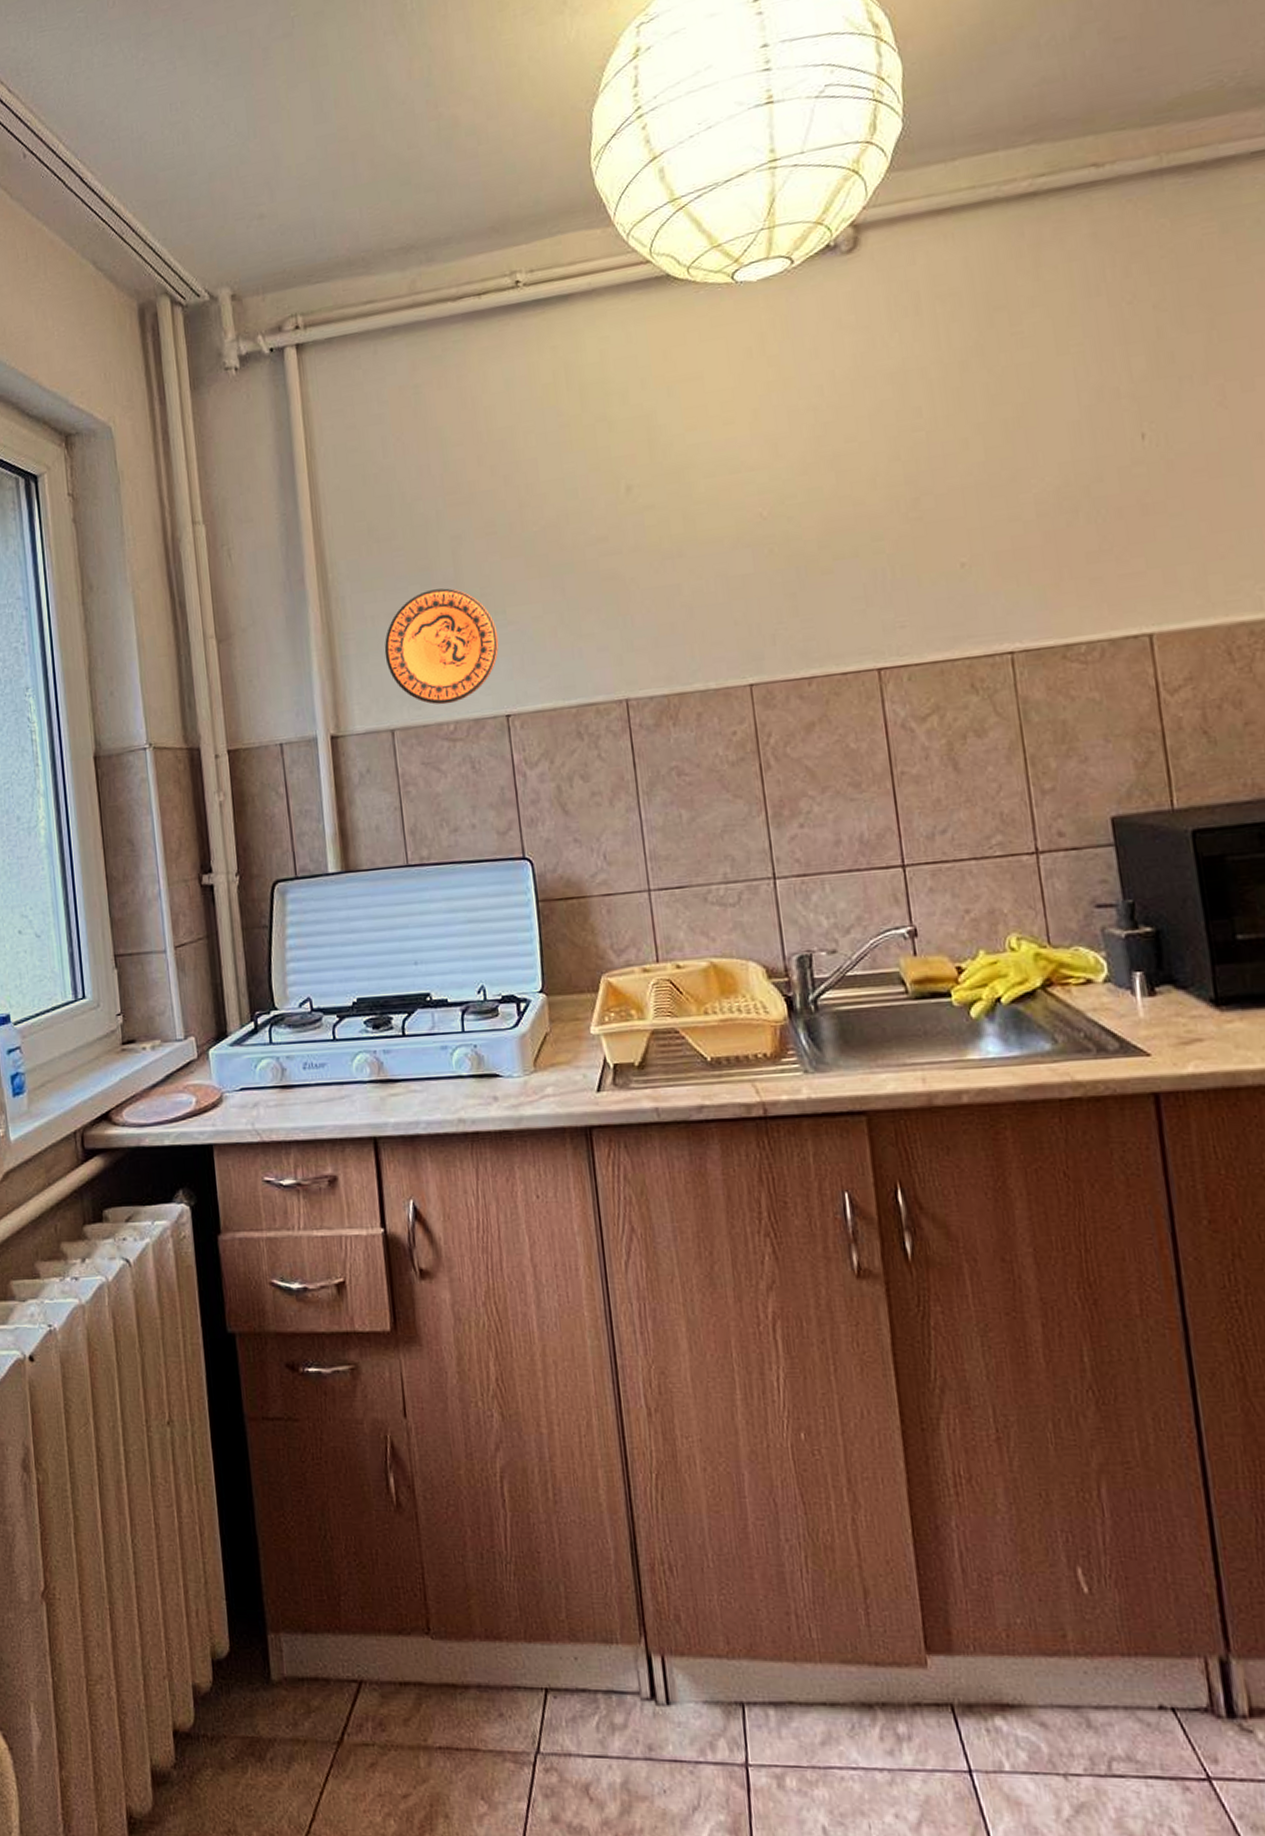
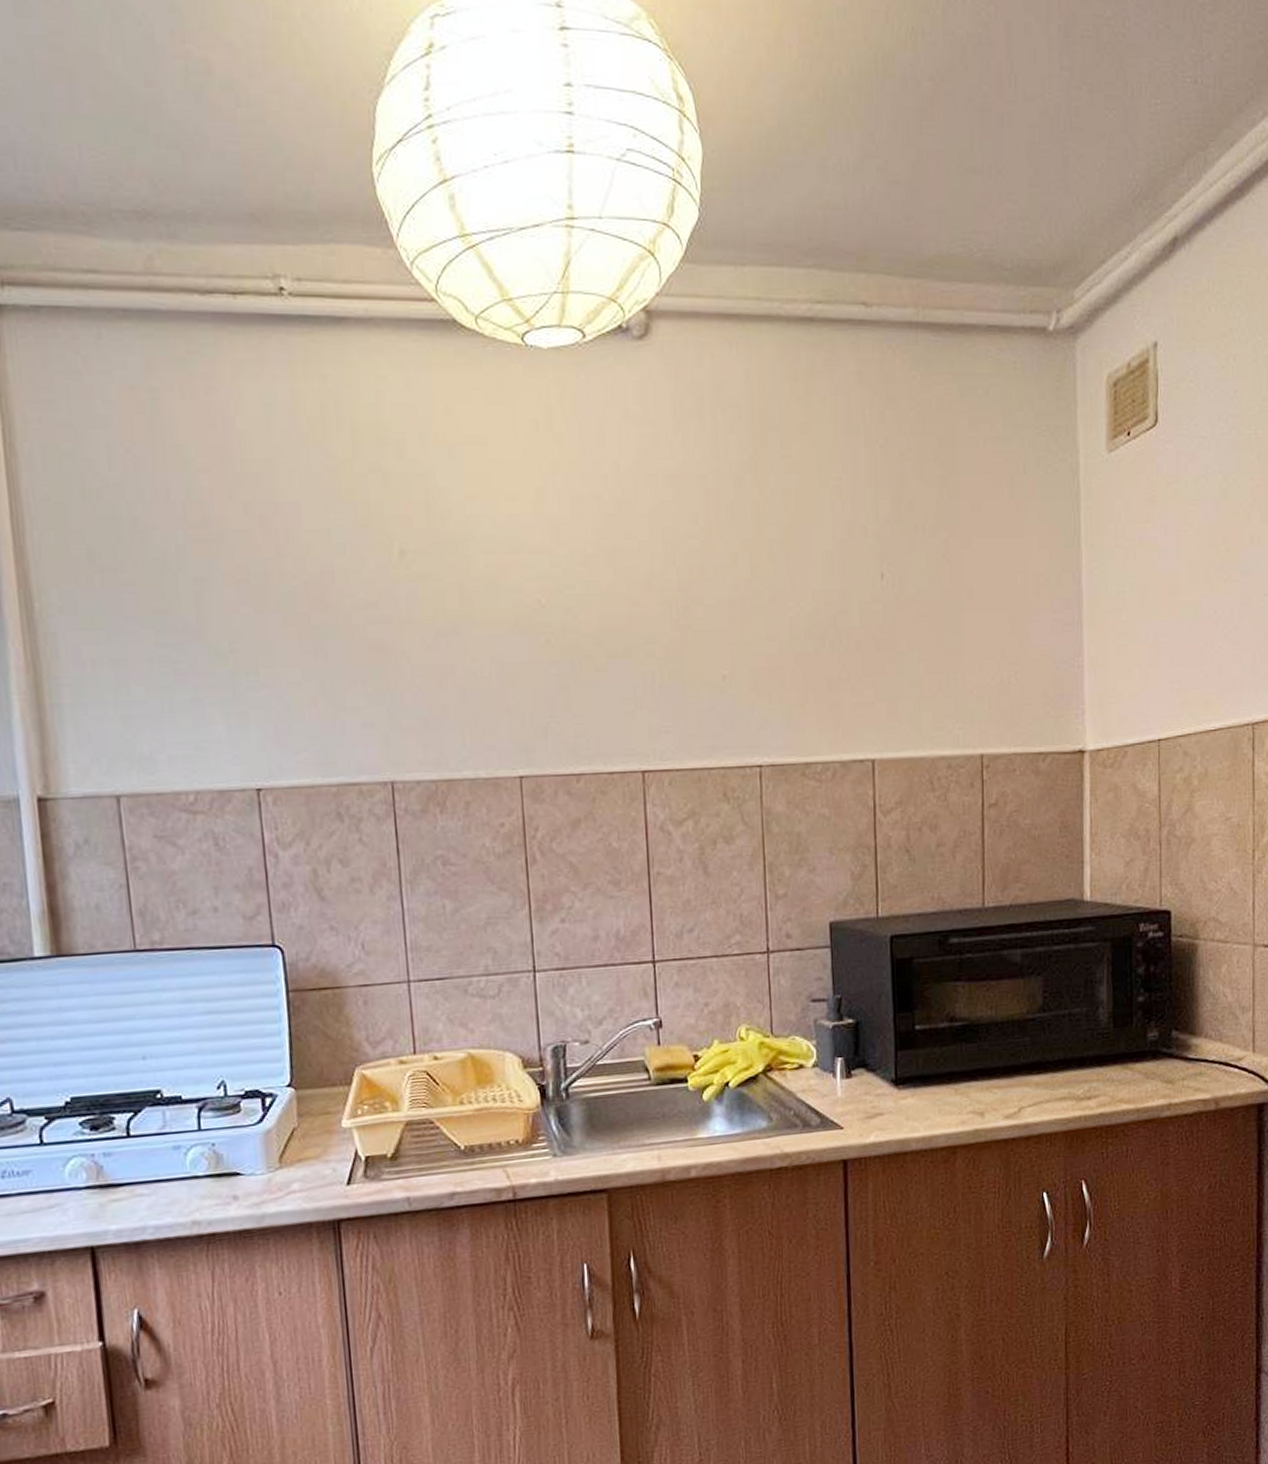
decorative plate: present [384,588,499,705] -> none [108,637,250,772]

